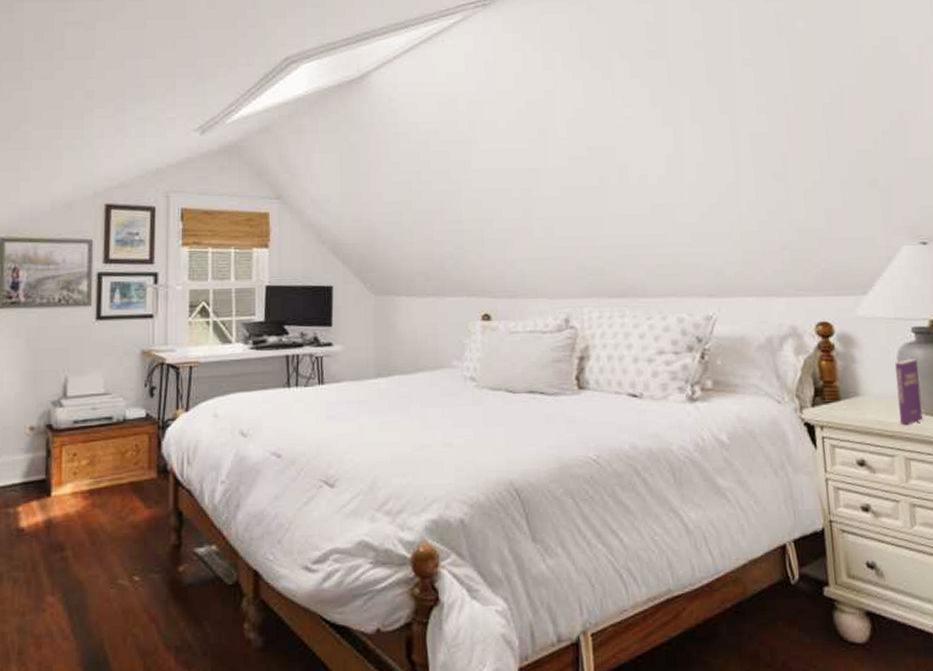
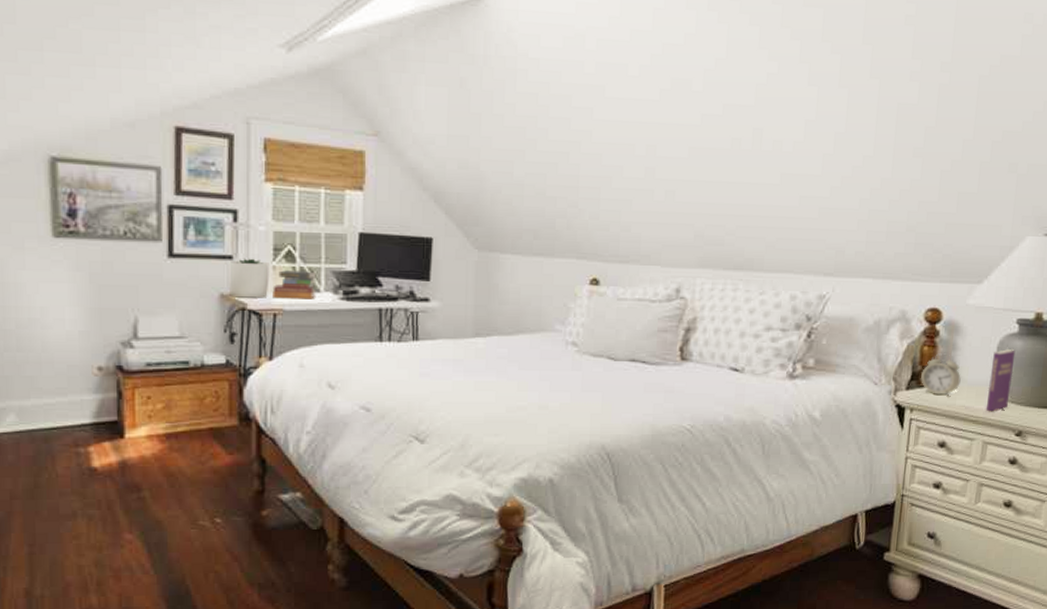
planter: none [149,315,186,353] -> present [228,258,270,298]
books: none [189,324,228,352] -> present [272,270,316,299]
alarm clock: none [824,367,867,411] -> present [920,353,961,396]

